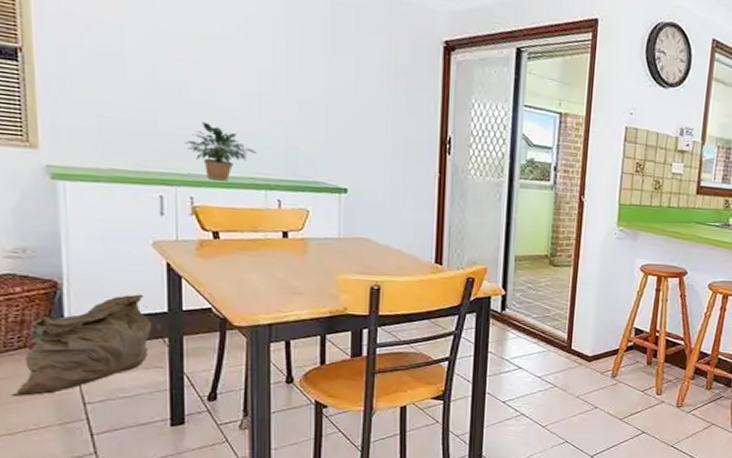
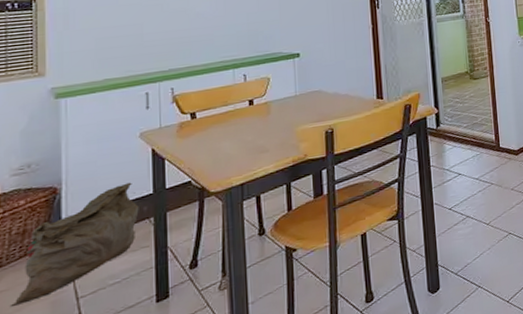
potted plant: present [185,122,257,181] -> none [166,25,225,71]

